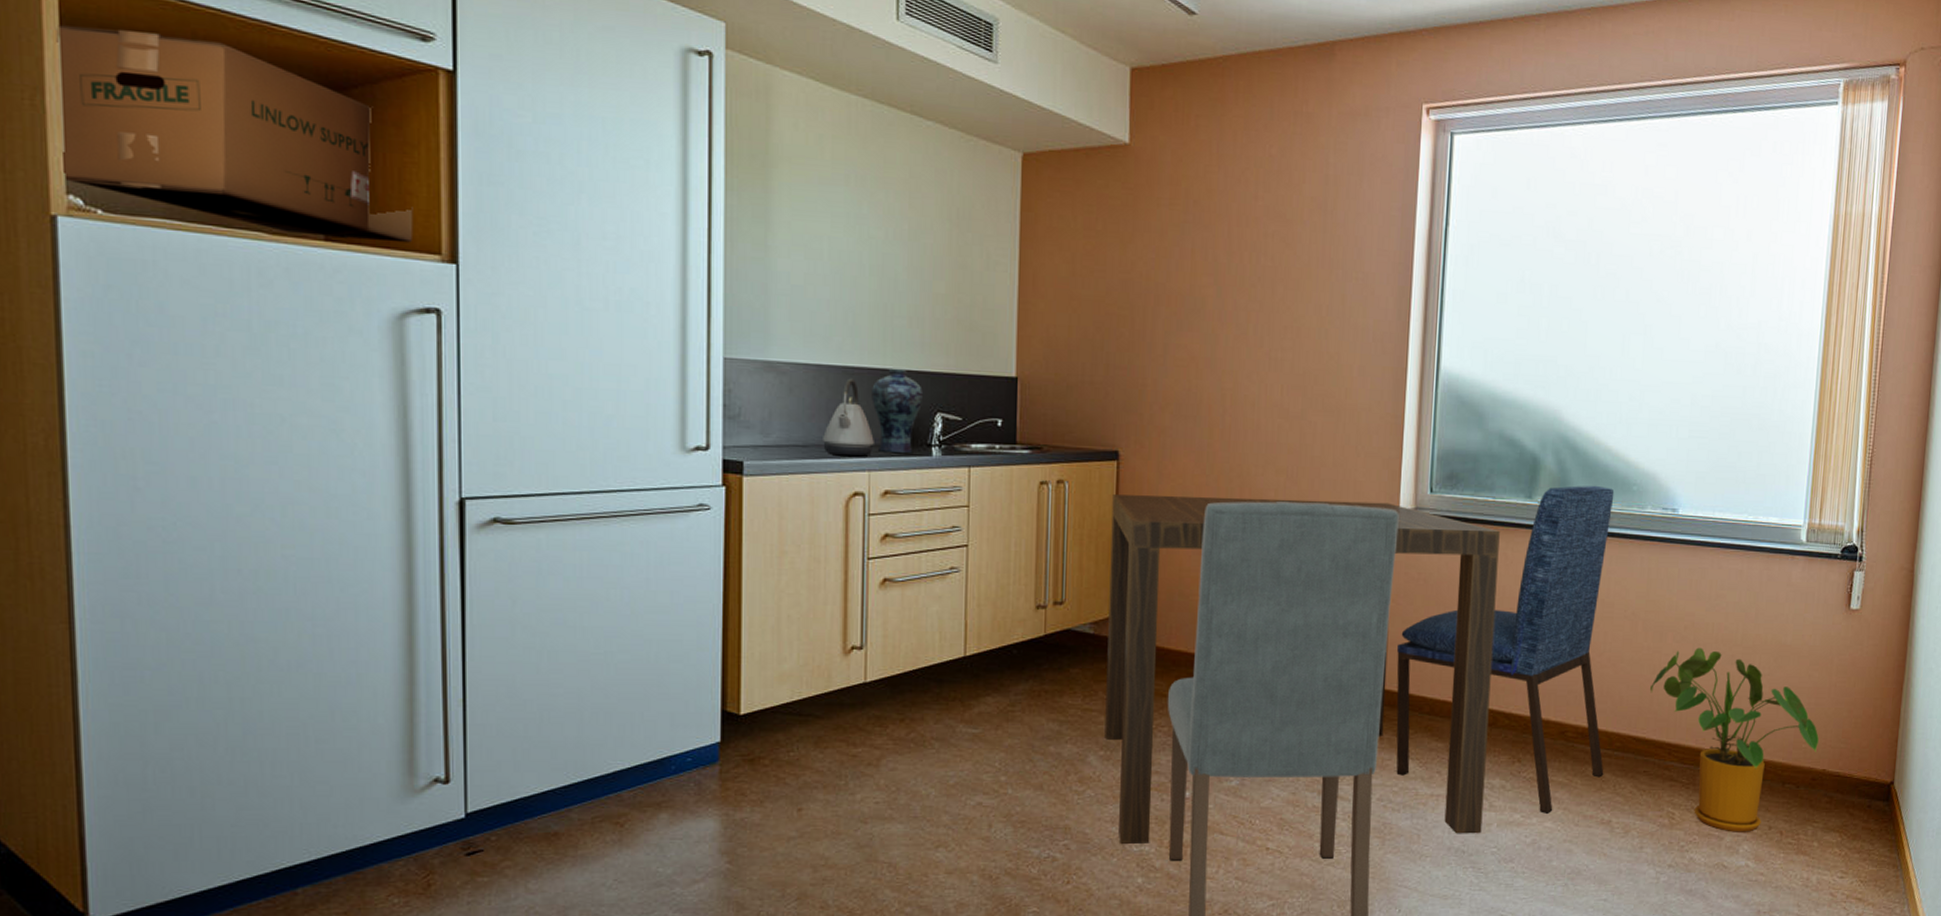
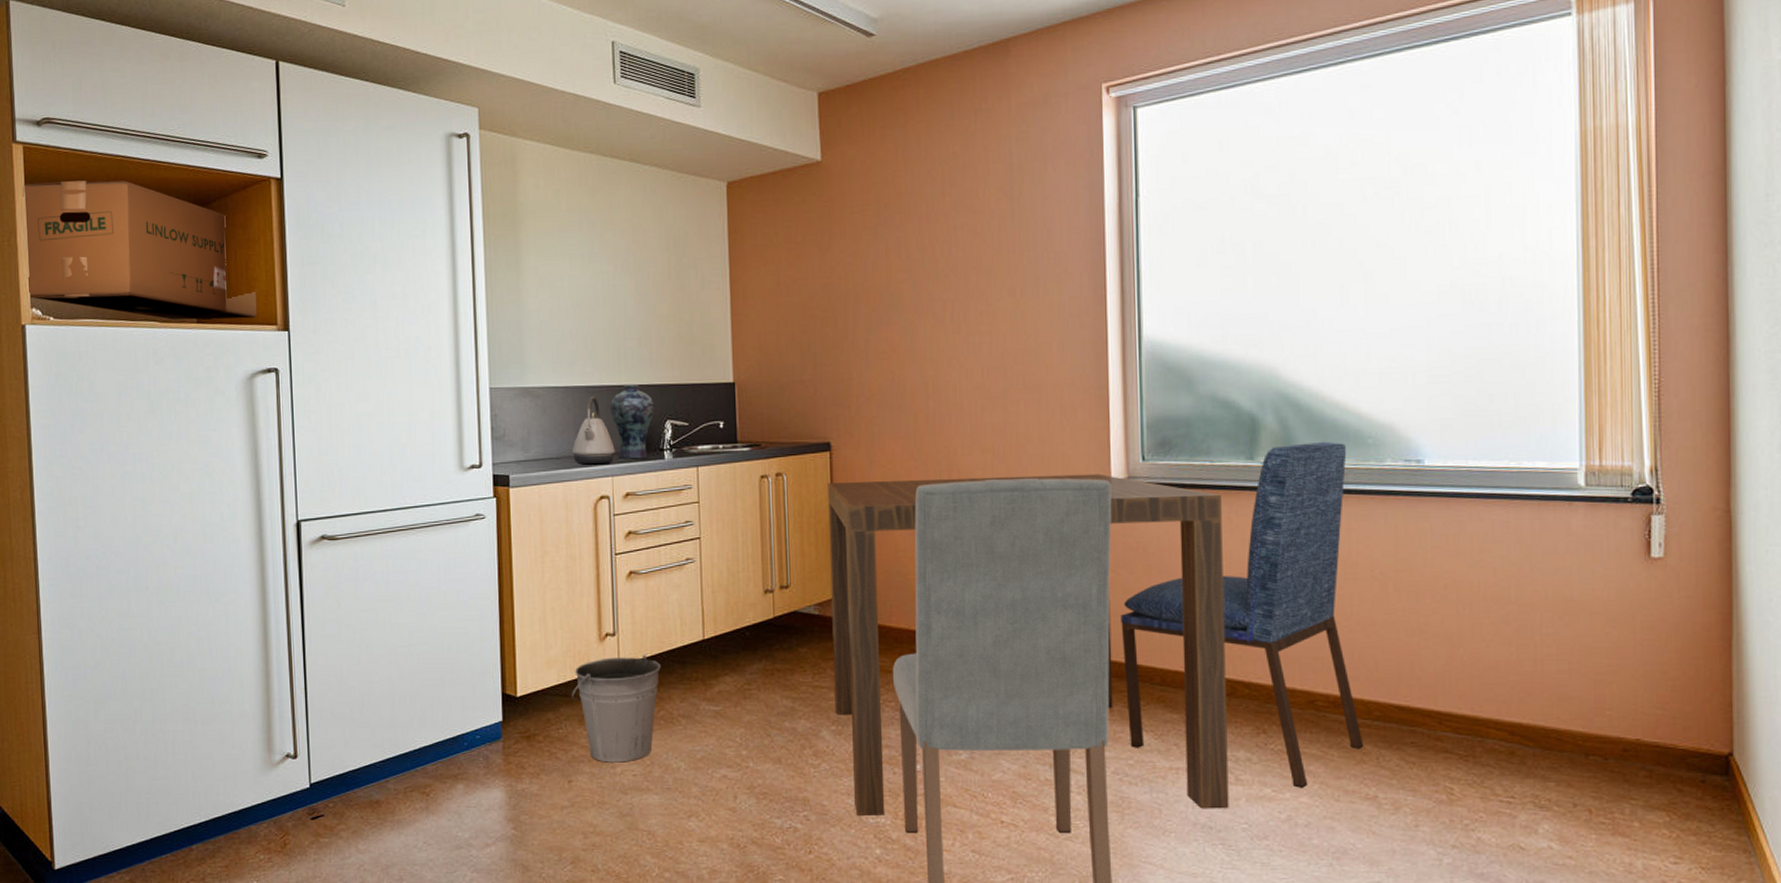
bucket: none [807,671,914,789] -> present [571,654,660,763]
house plant: present [1650,647,1819,832] -> none [1410,607,1627,810]

